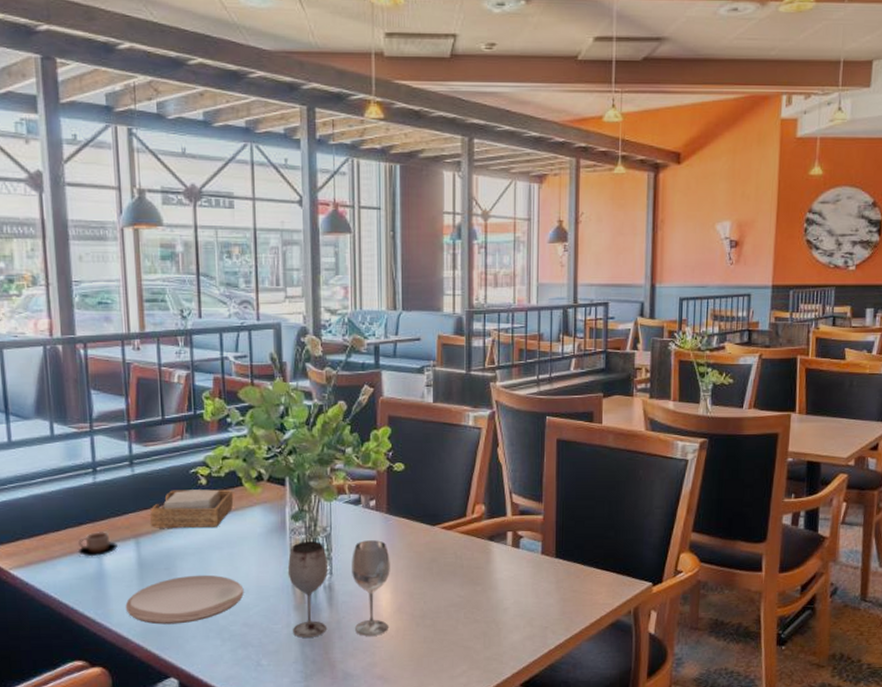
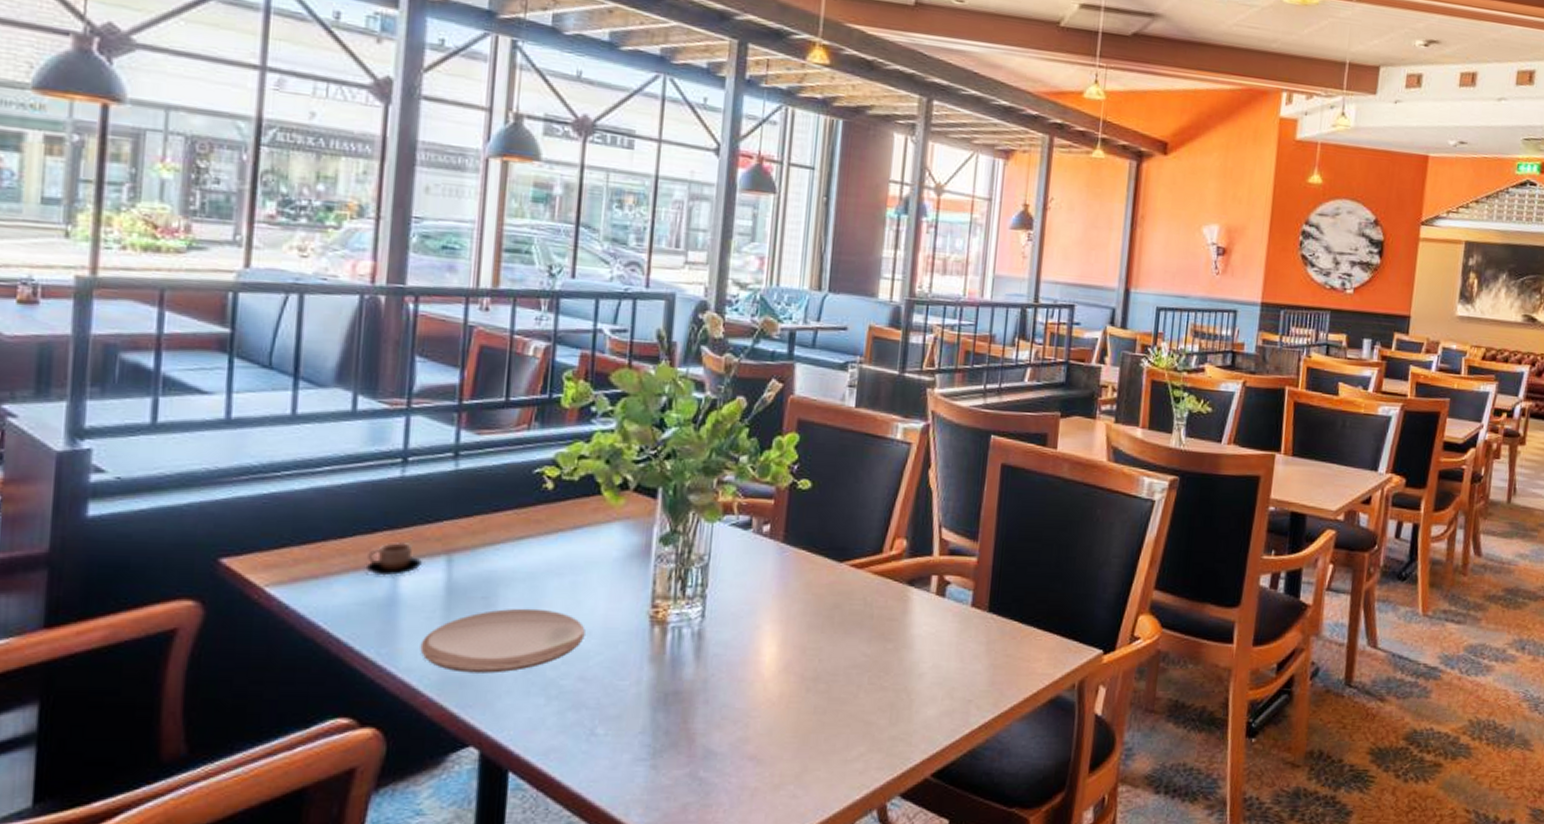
napkin holder: present [150,489,234,528] -> none [470,494,588,548]
wineglass: present [288,540,390,638] -> none [644,572,782,702]

